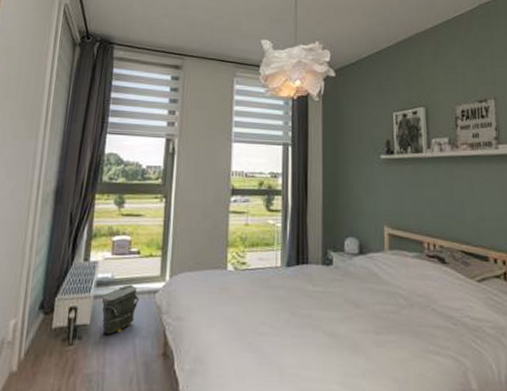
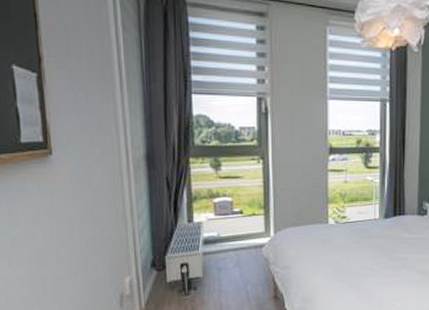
bag: present [101,284,139,334] -> none [210,241,247,284]

